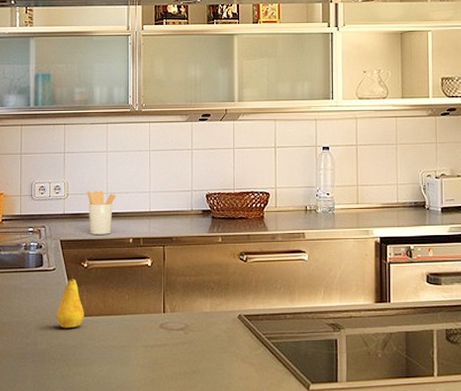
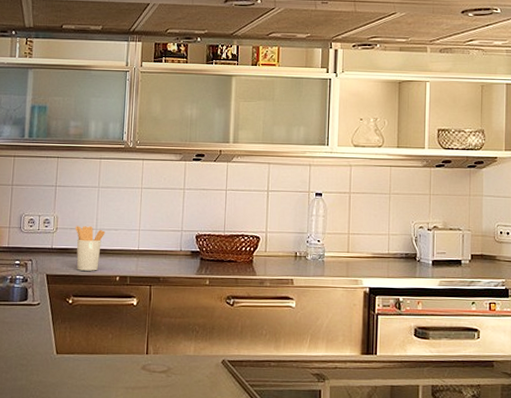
fruit: present [56,272,84,329] -> none [37,307,66,366]

